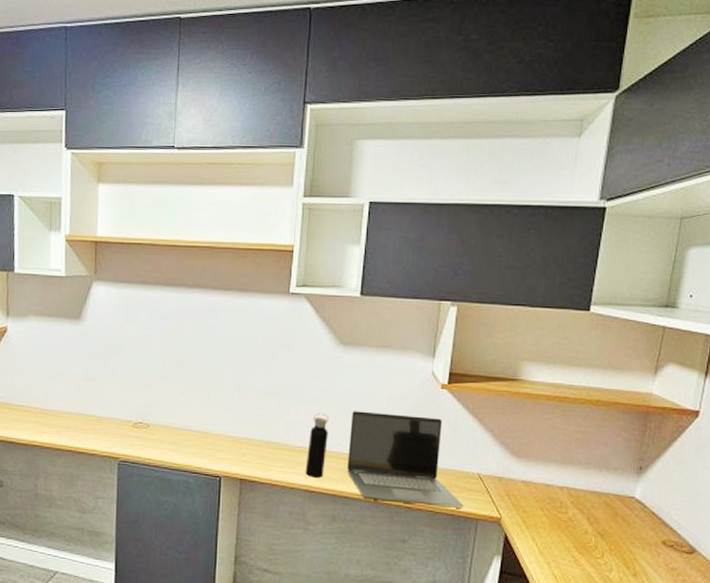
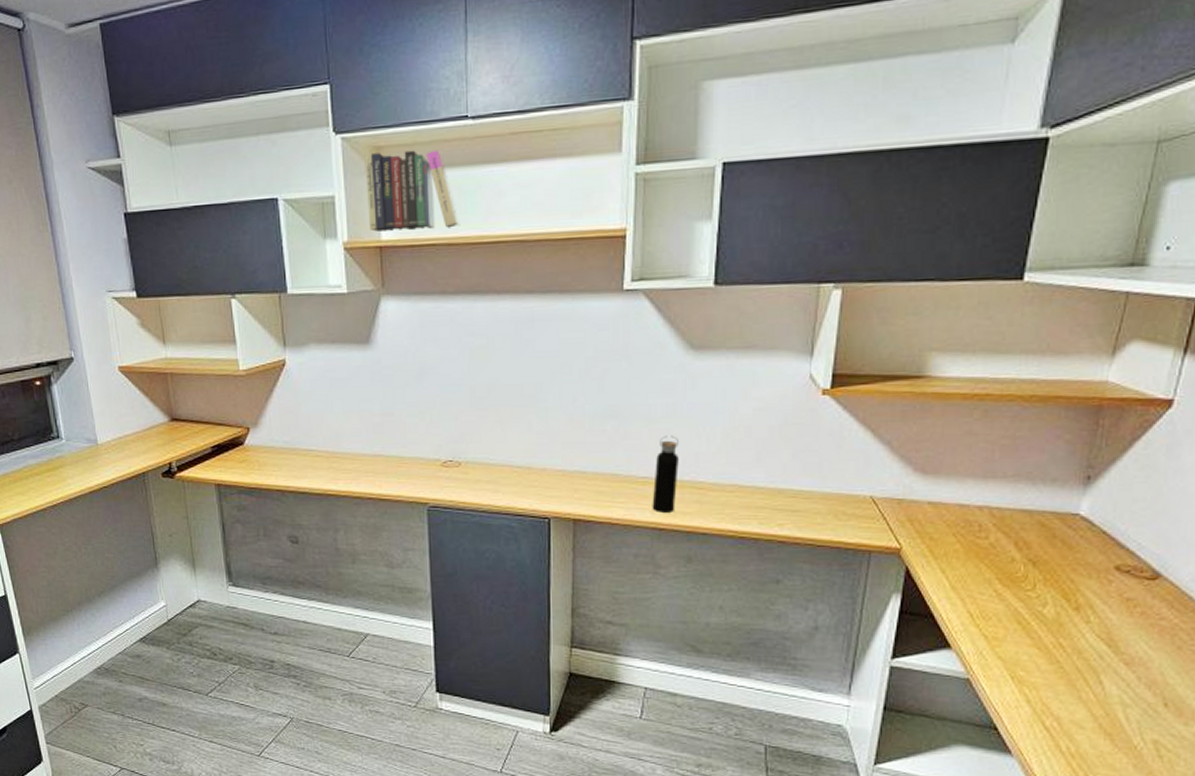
books: none [87,167,163,232] -> present [364,150,461,232]
laptop: present [347,411,464,508] -> none [704,429,853,539]

